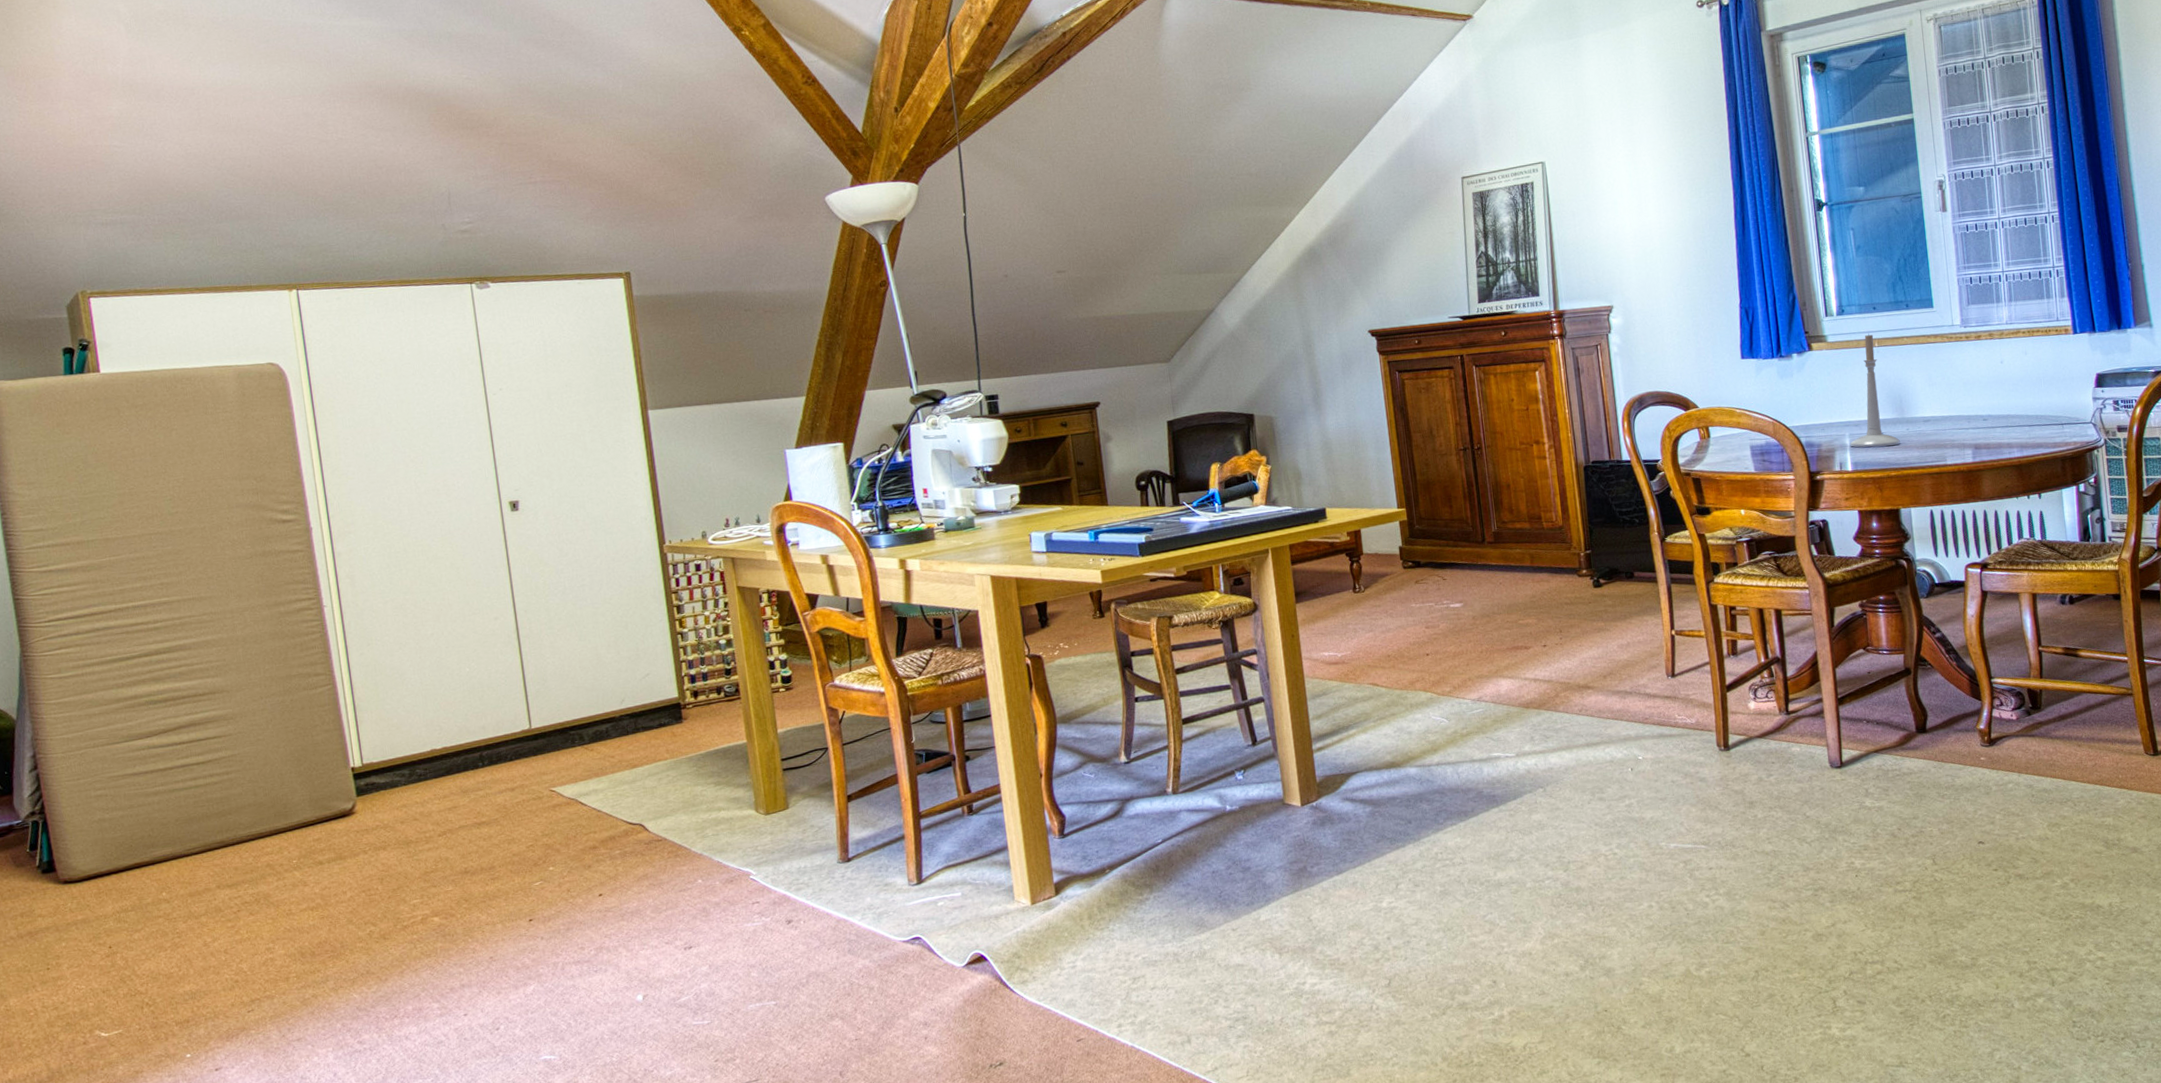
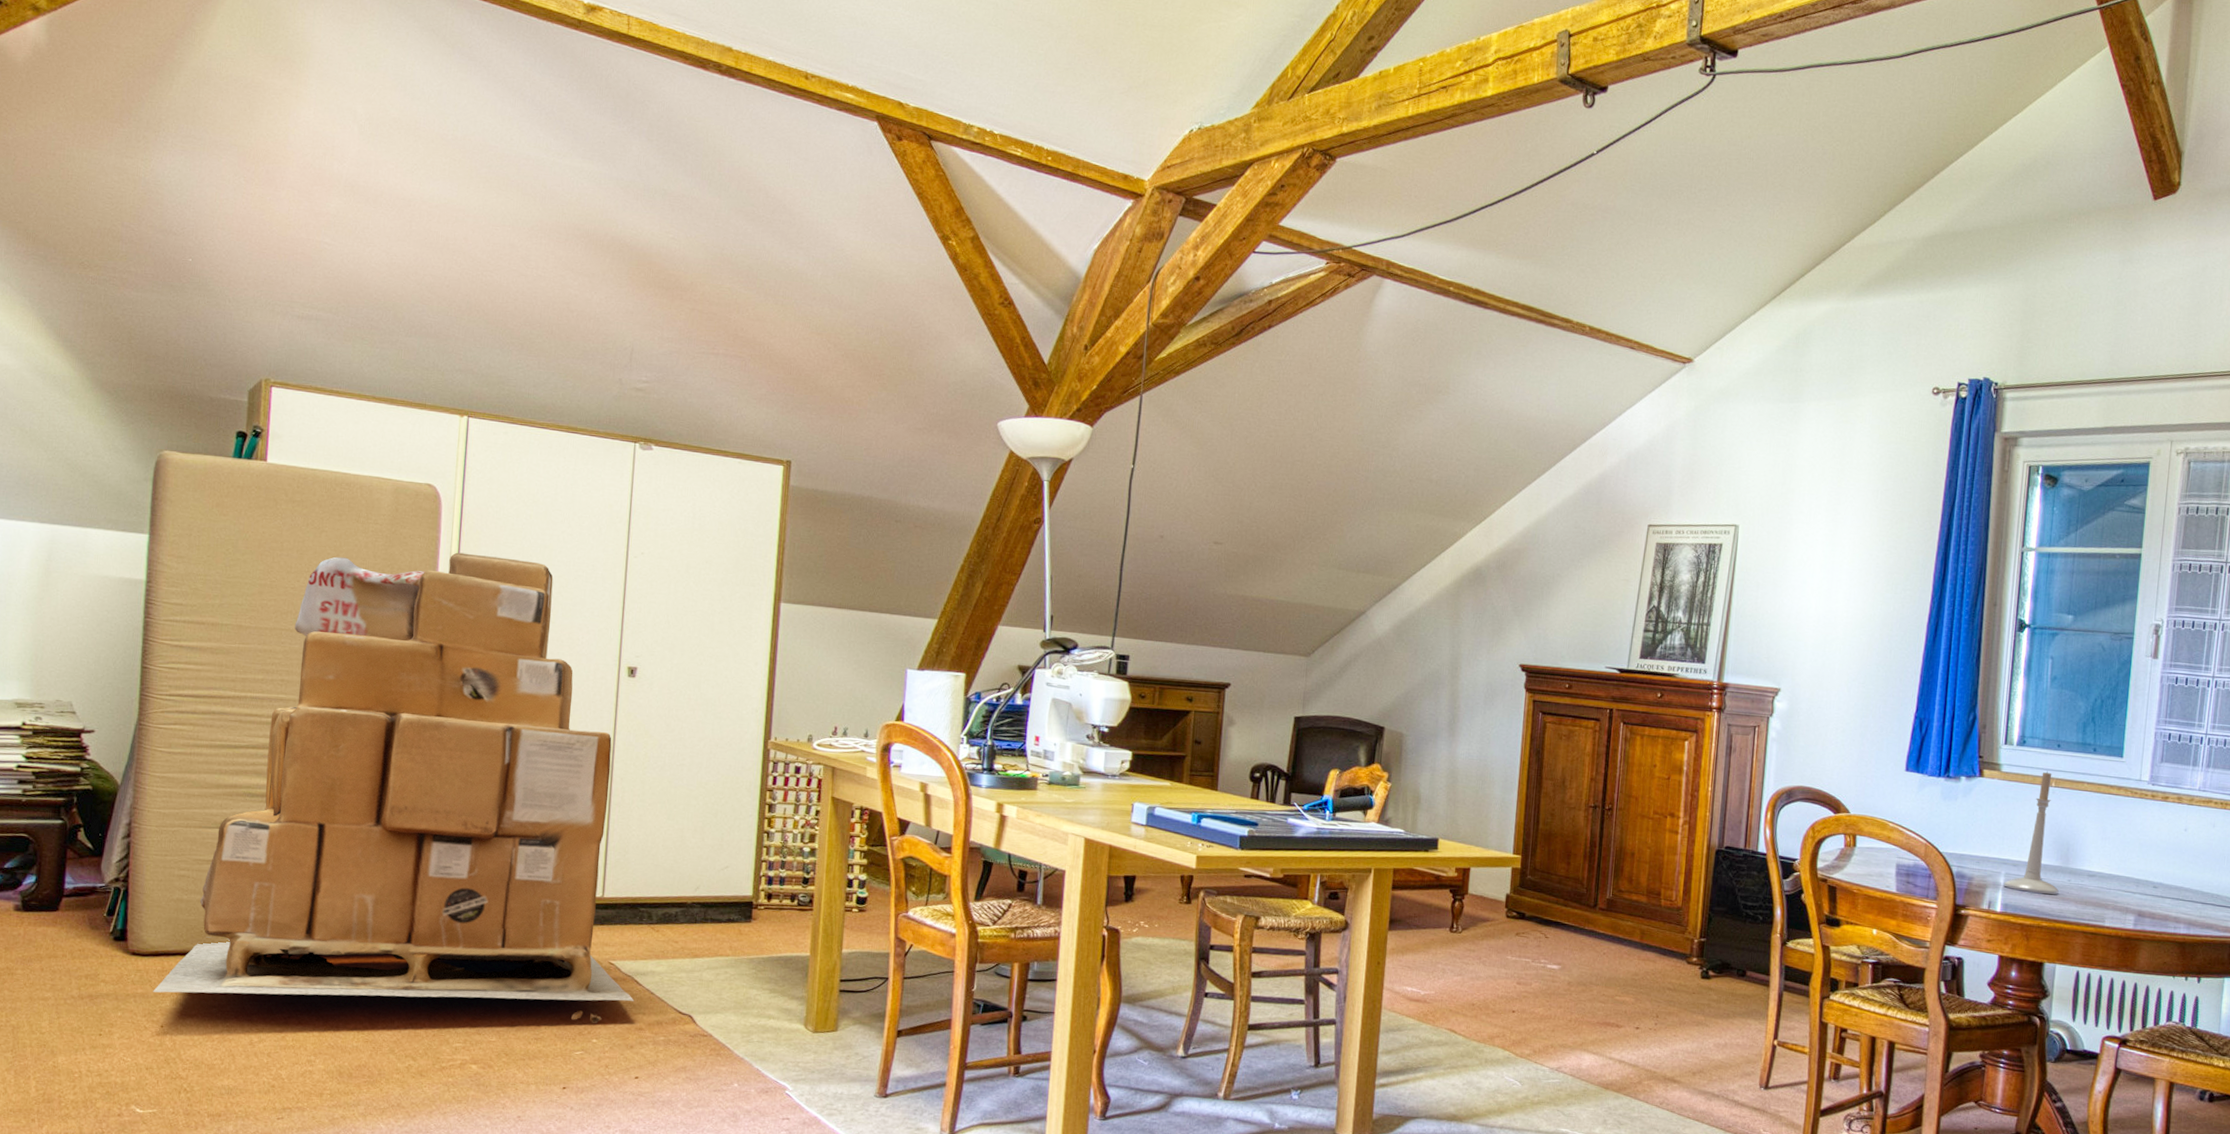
cardboard boxes: none [93,418,583,915] -> present [153,552,634,1023]

